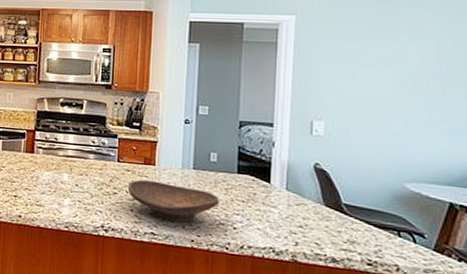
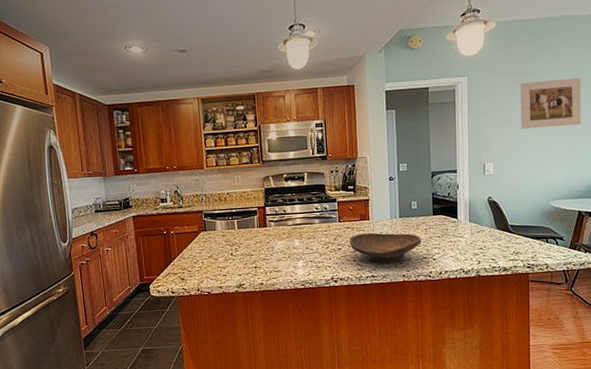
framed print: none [366,30,458,91] -> present [520,77,581,130]

